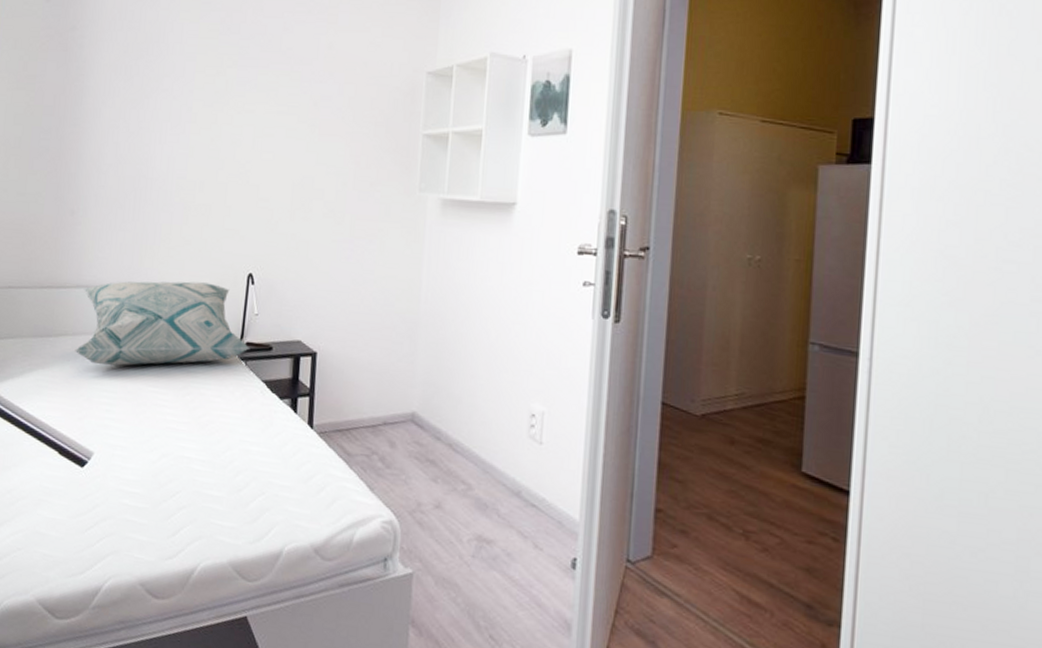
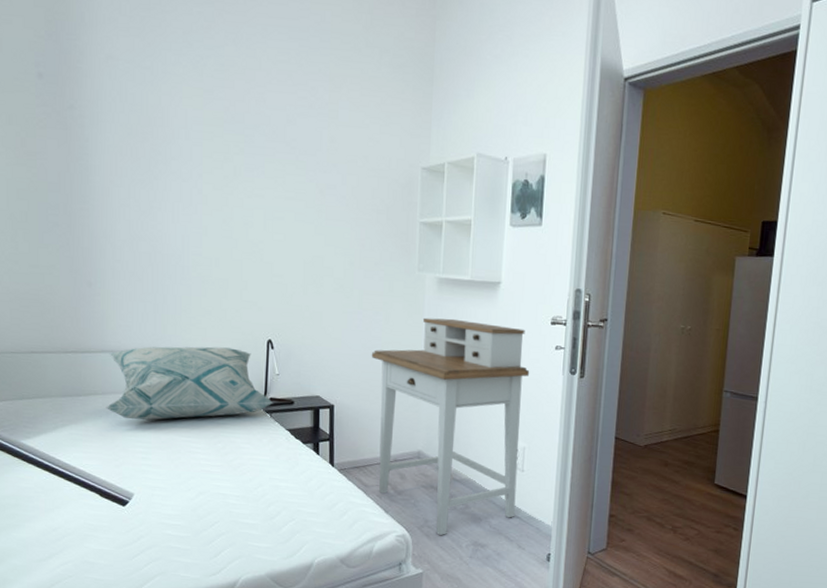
desk: none [361,247,551,525] -> present [371,317,530,535]

